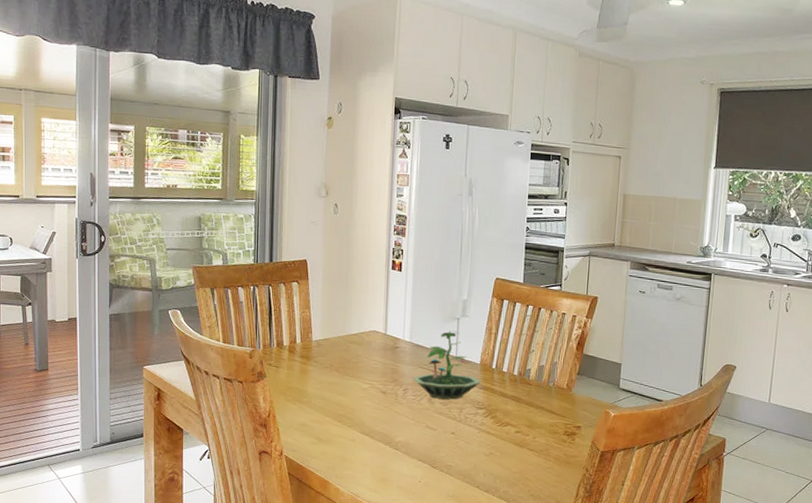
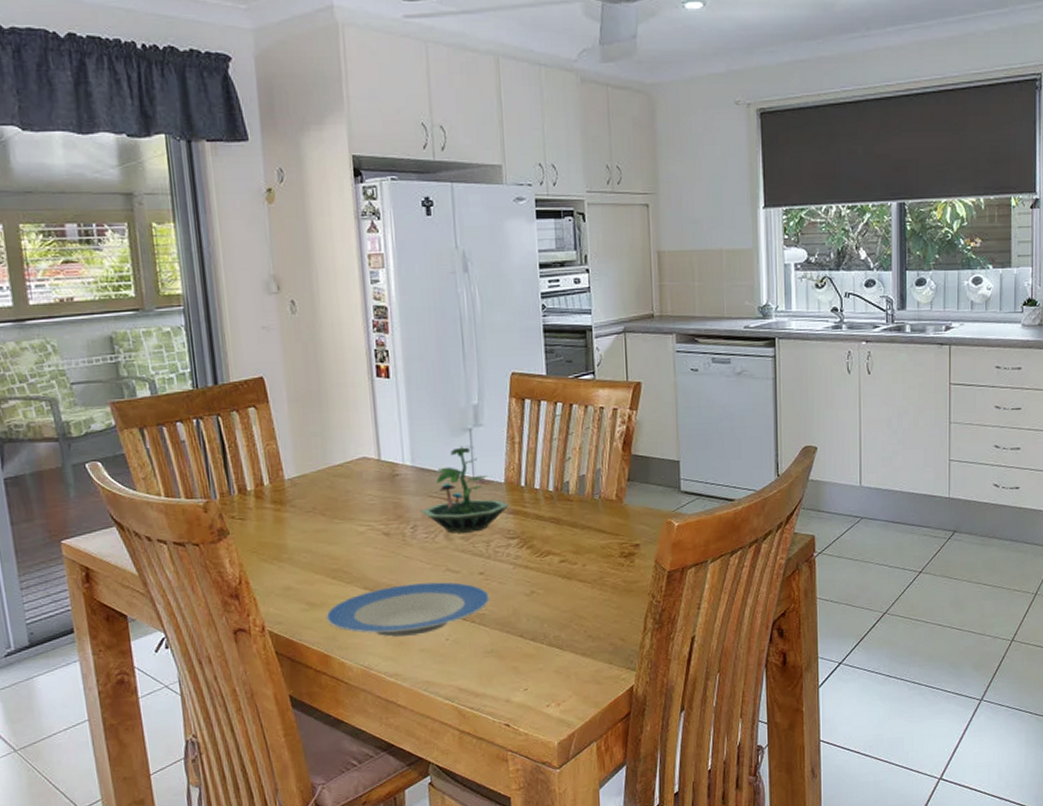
plate: none [329,433,457,475] -> present [326,582,490,637]

